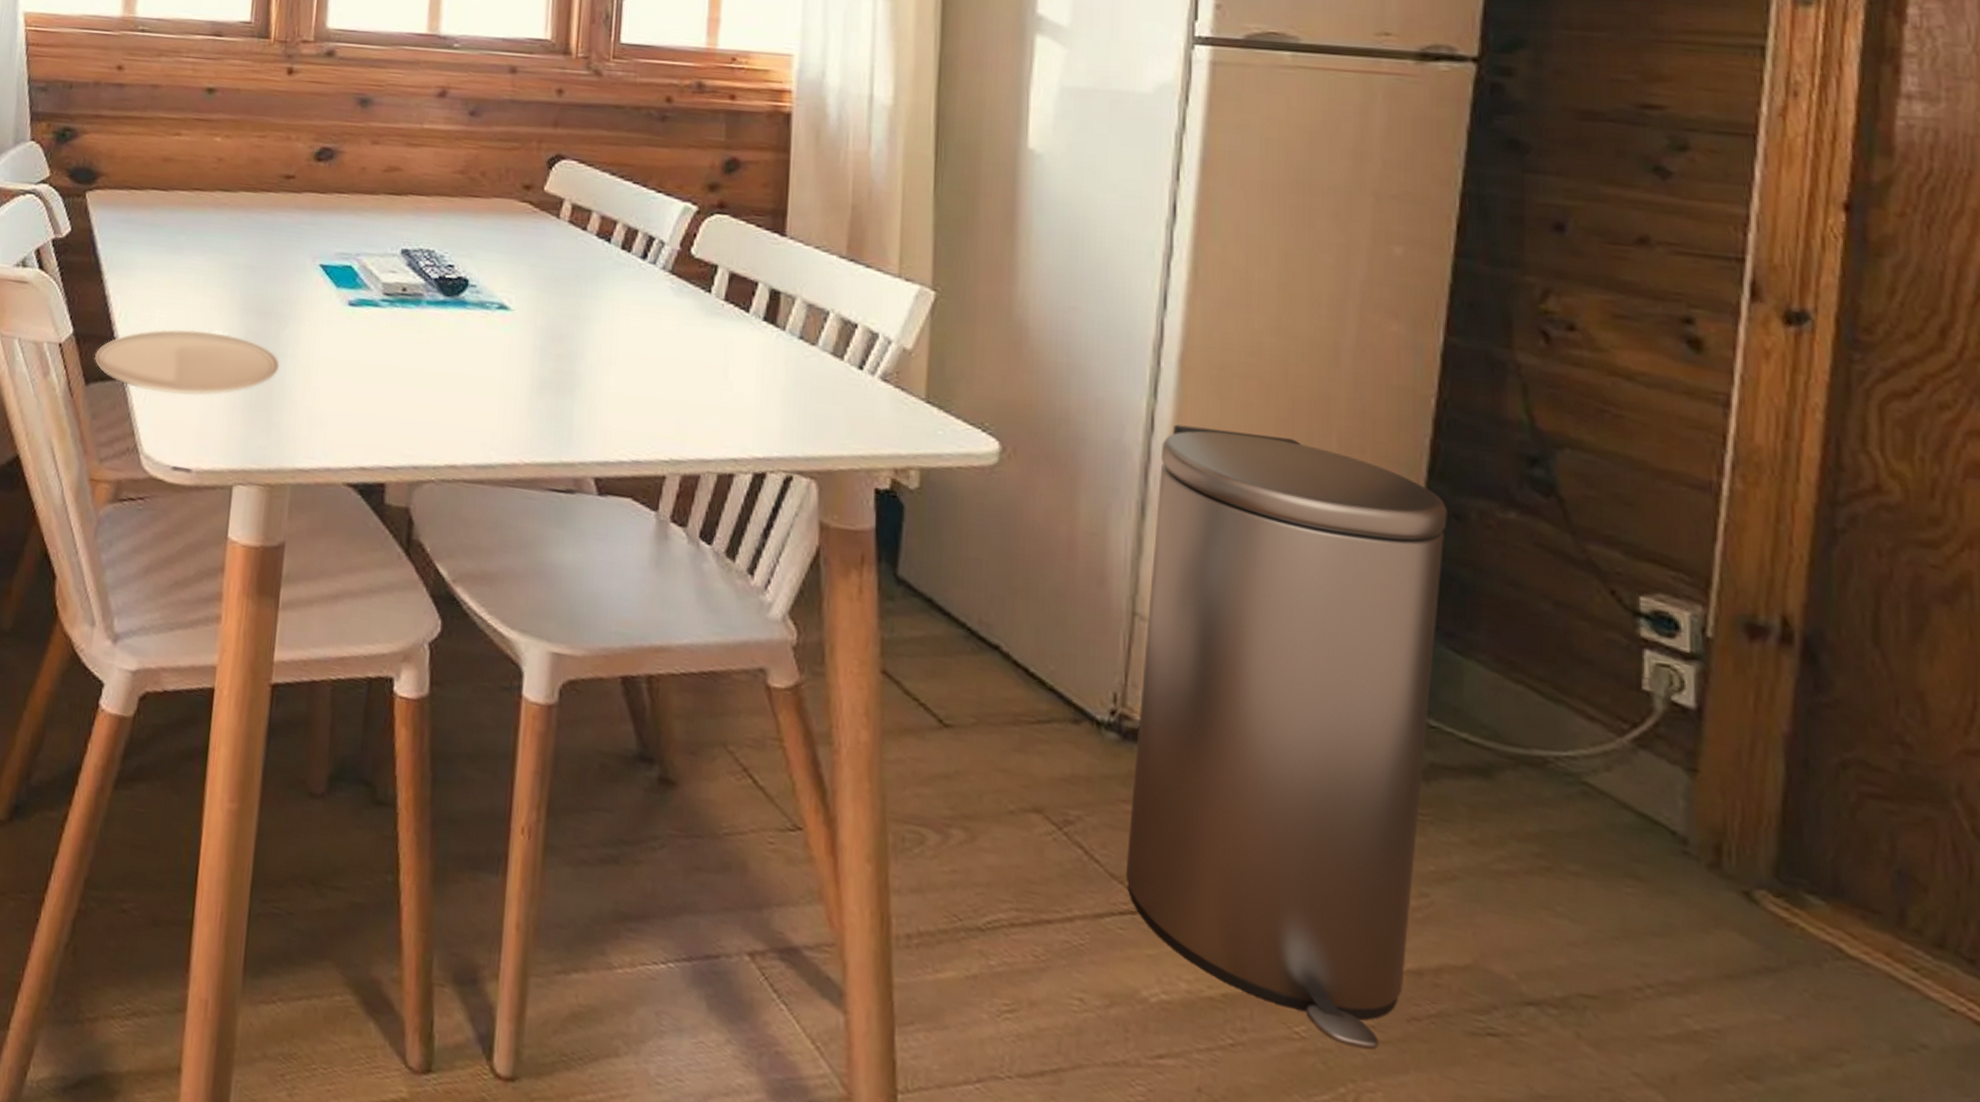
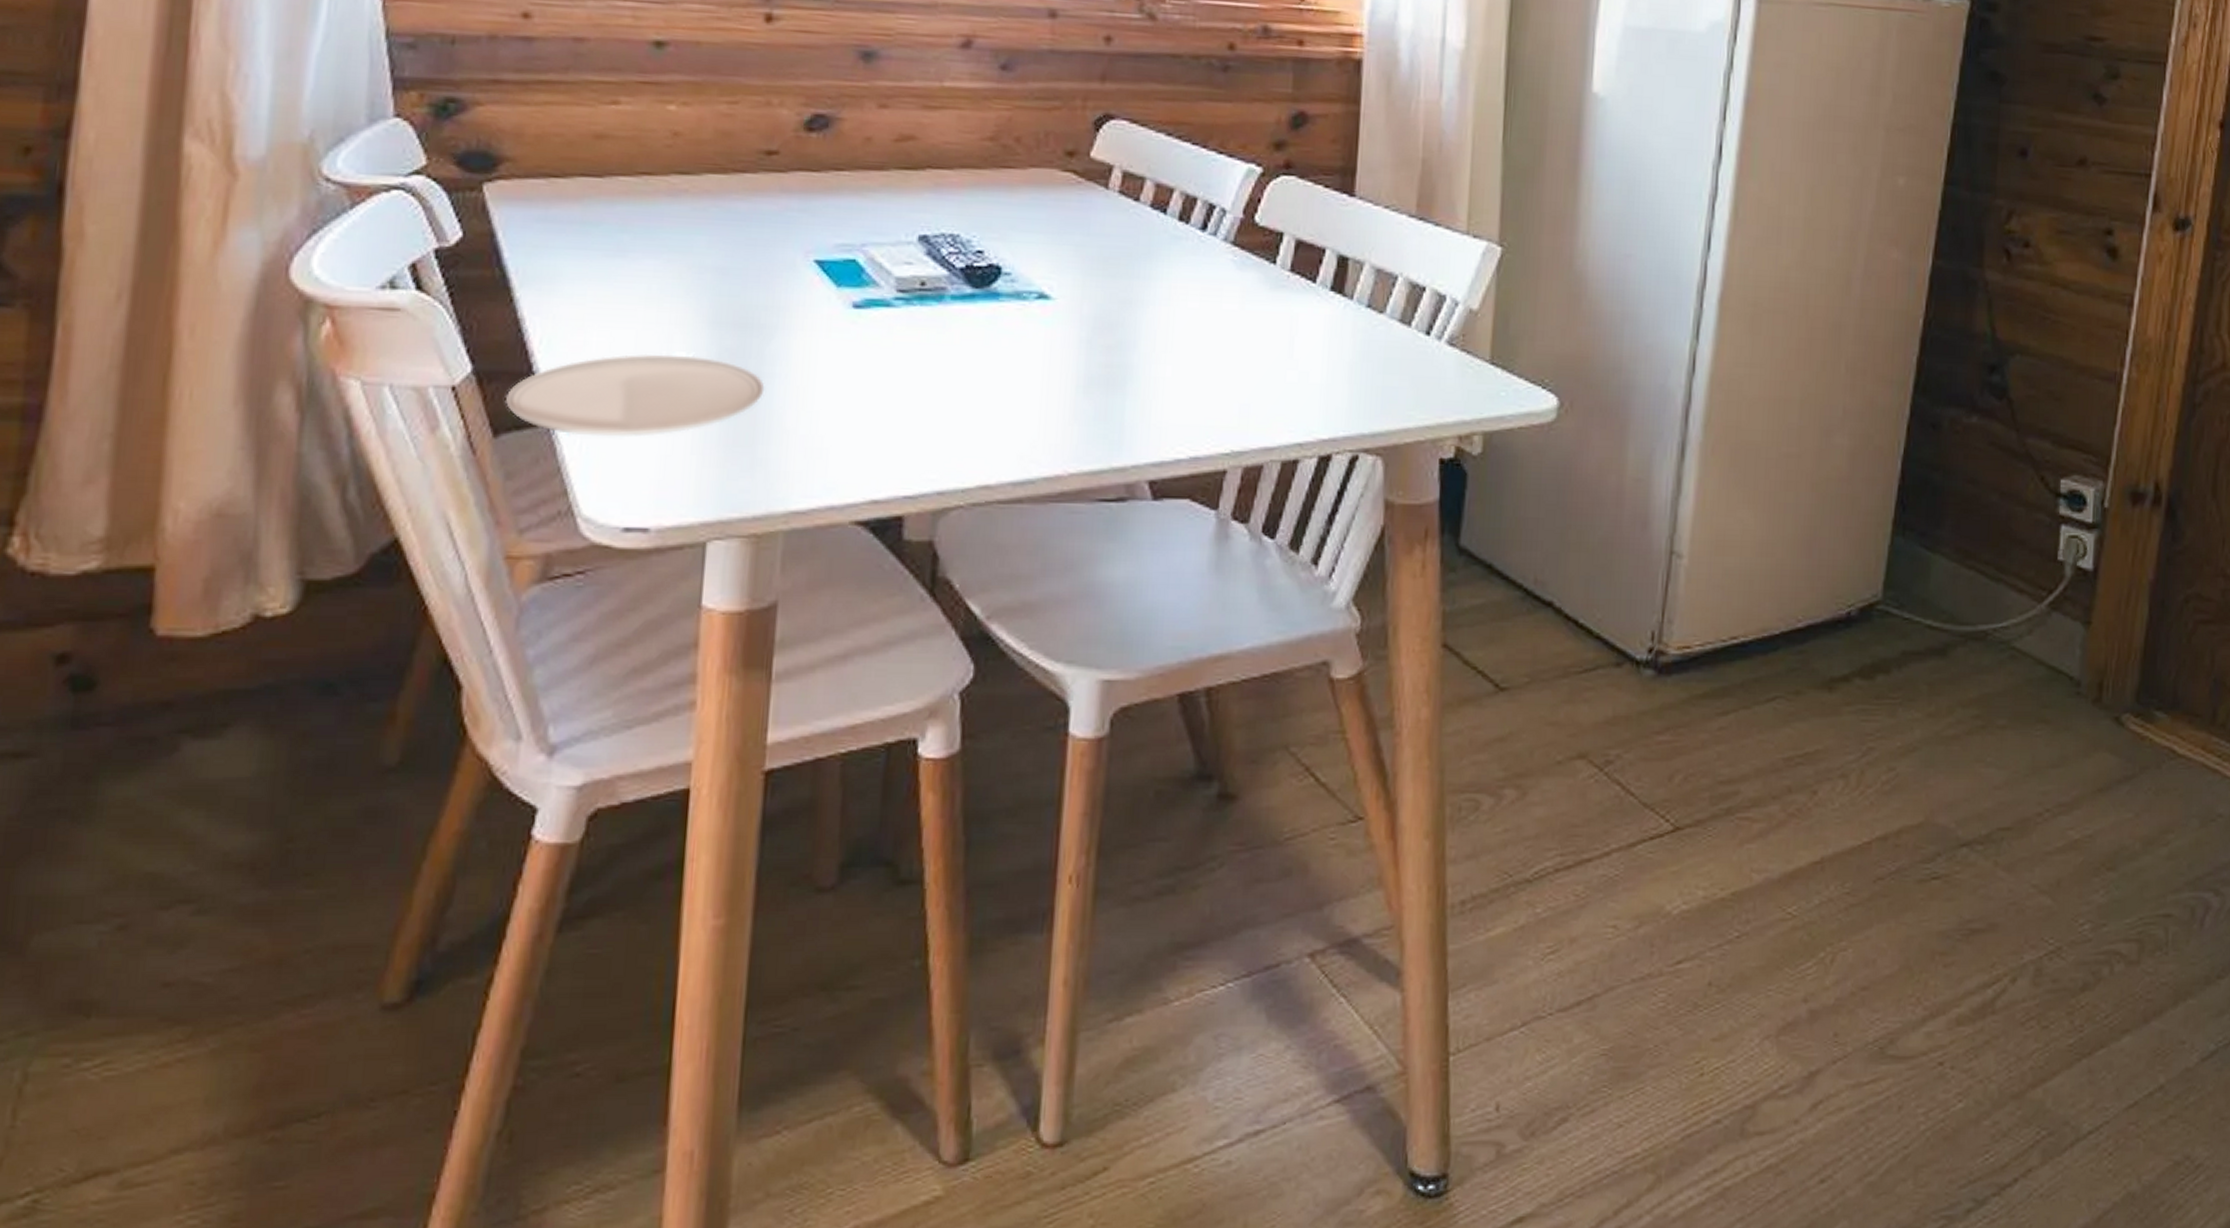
pedal bin: present [1125,424,1447,1051] -> none [1656,364,1927,915]

